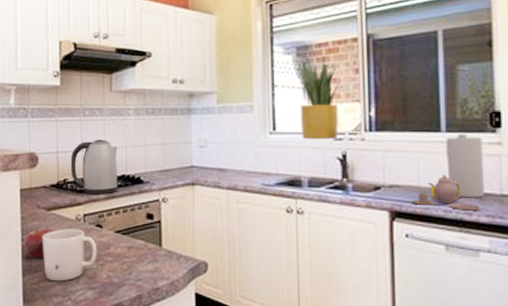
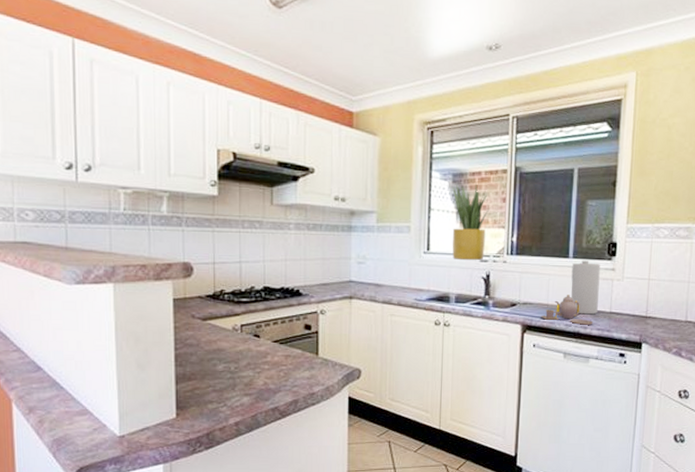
fruit: present [24,227,52,259] -> none [177,337,208,367]
mug: present [42,229,97,282] -> none [196,338,254,389]
kettle: present [70,140,118,195] -> none [228,252,277,306]

